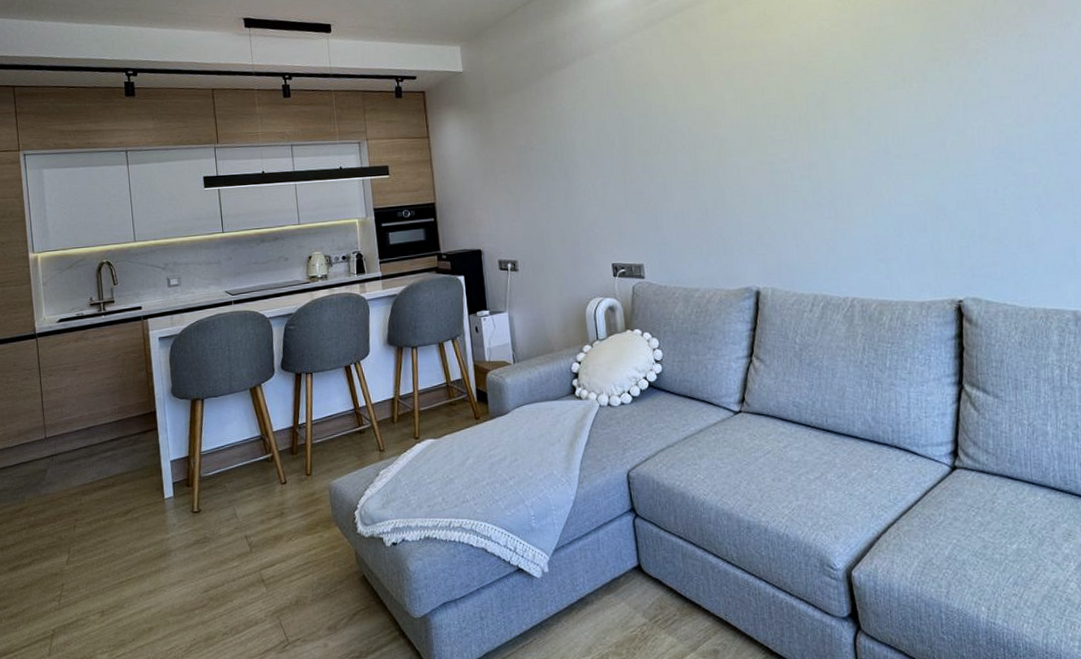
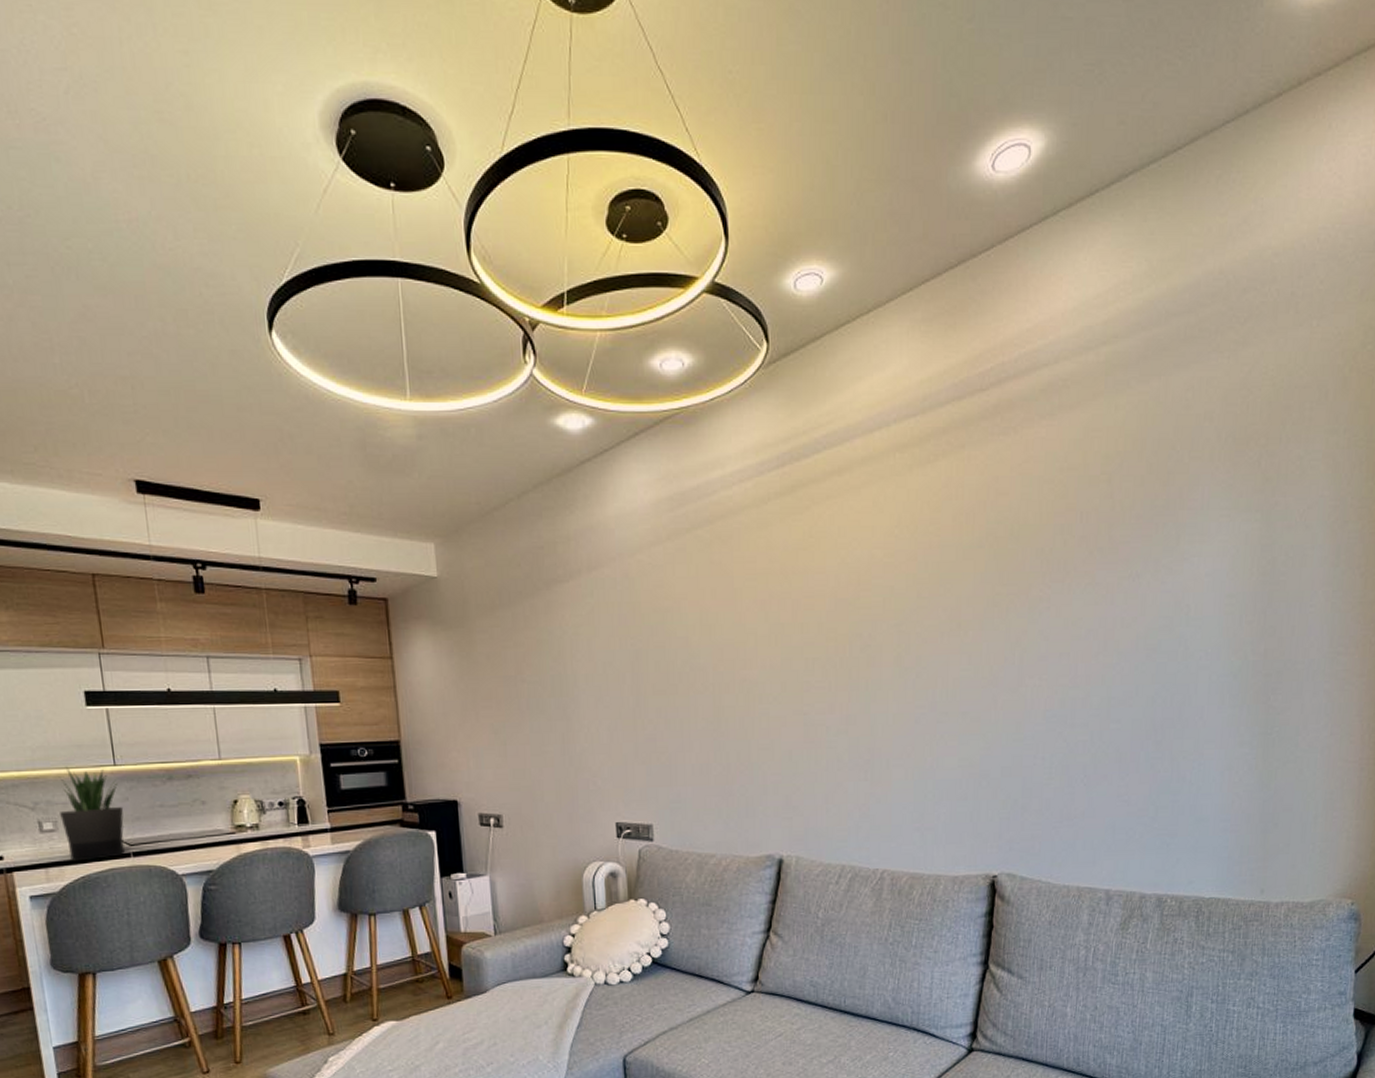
planter: none [183,234,228,309] -> present [58,766,125,861]

